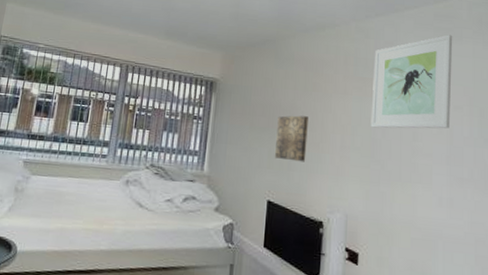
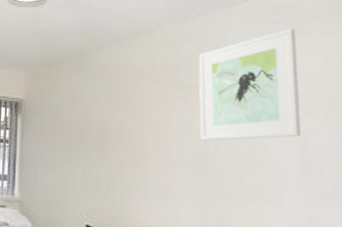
wall art: present [274,115,308,162] -> none [90,132,126,183]

